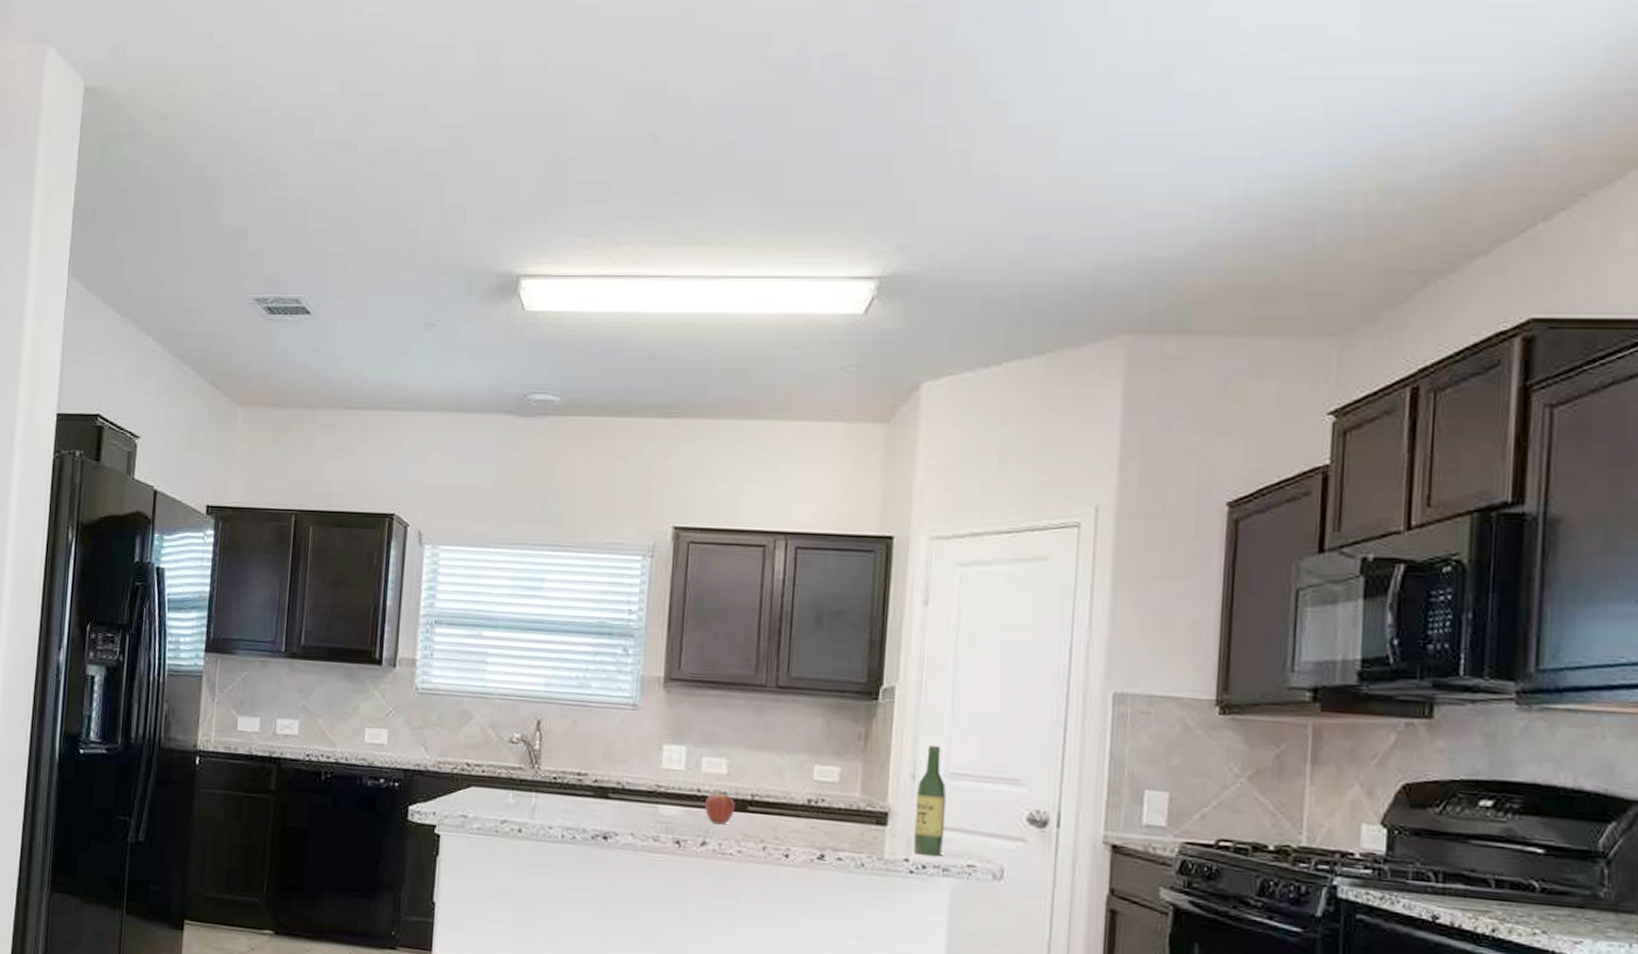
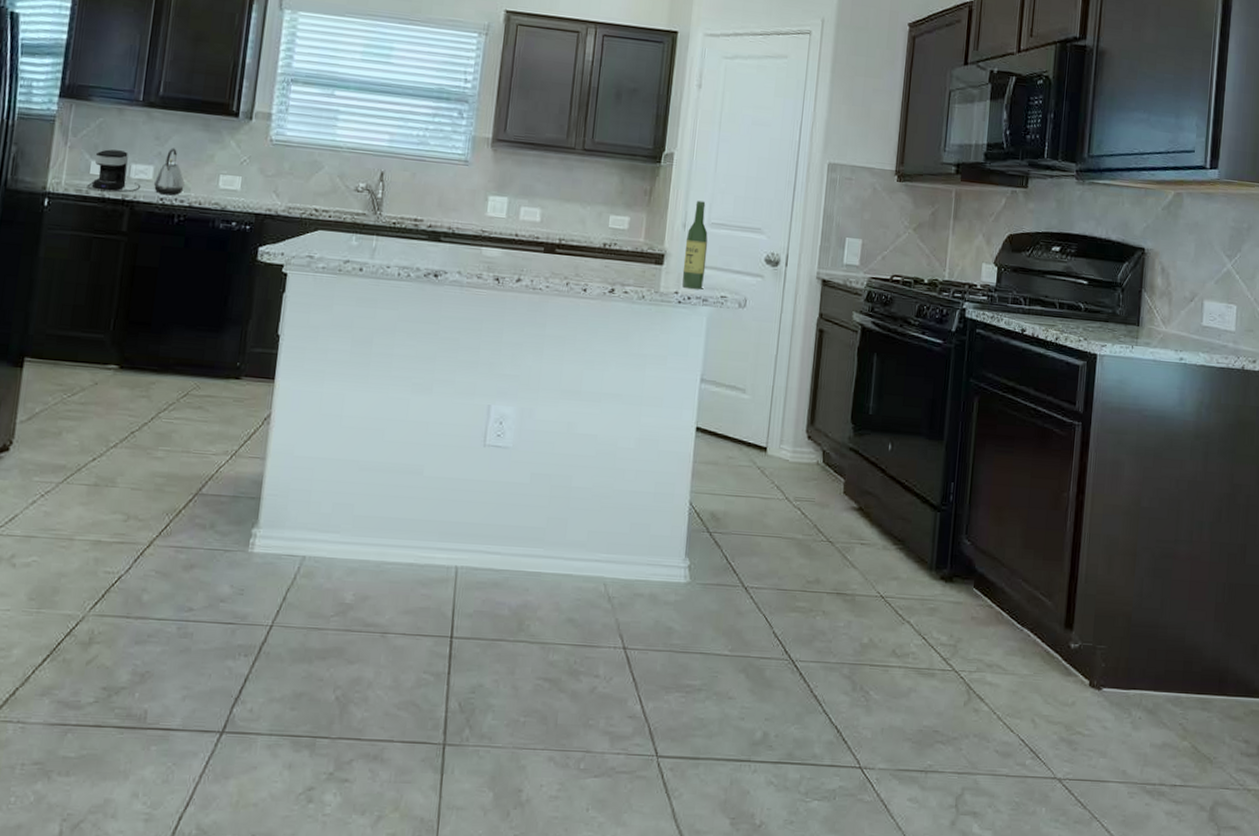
coffee maker: none [235,704,286,750] -> present [87,149,140,193]
kettle: none [299,700,331,751] -> present [153,147,186,195]
fruit: present [704,792,735,825] -> none [520,236,546,264]

